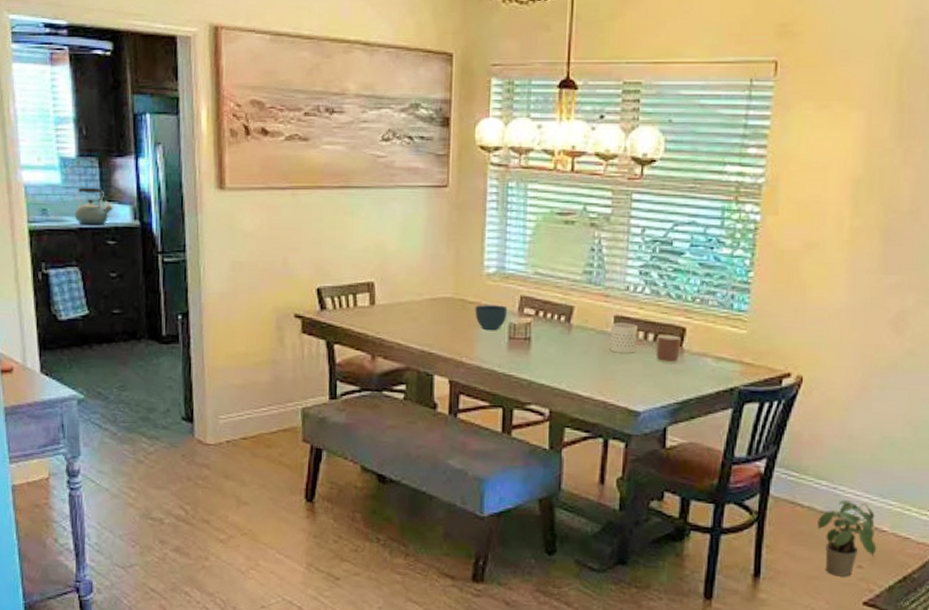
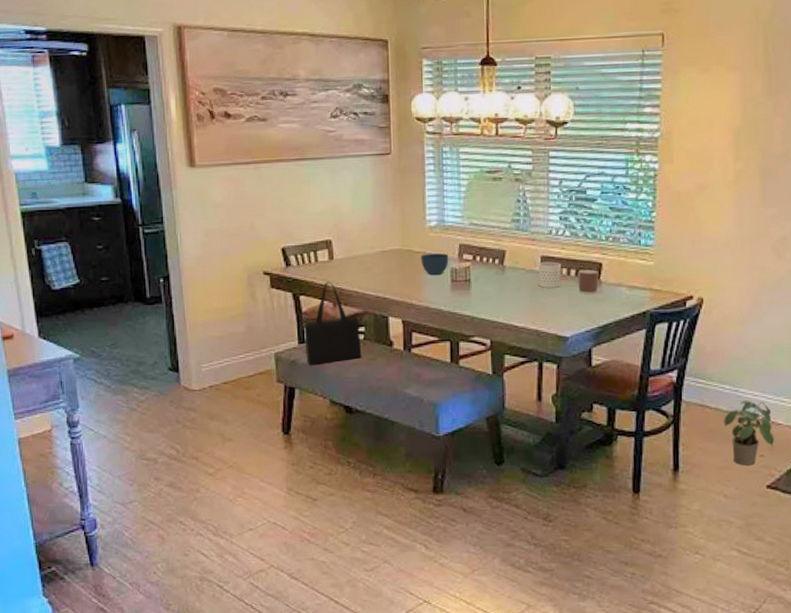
kettle: present [74,187,114,225] -> none [61,171,97,205]
tote bag: none [336,330,401,425] -> present [303,282,362,366]

